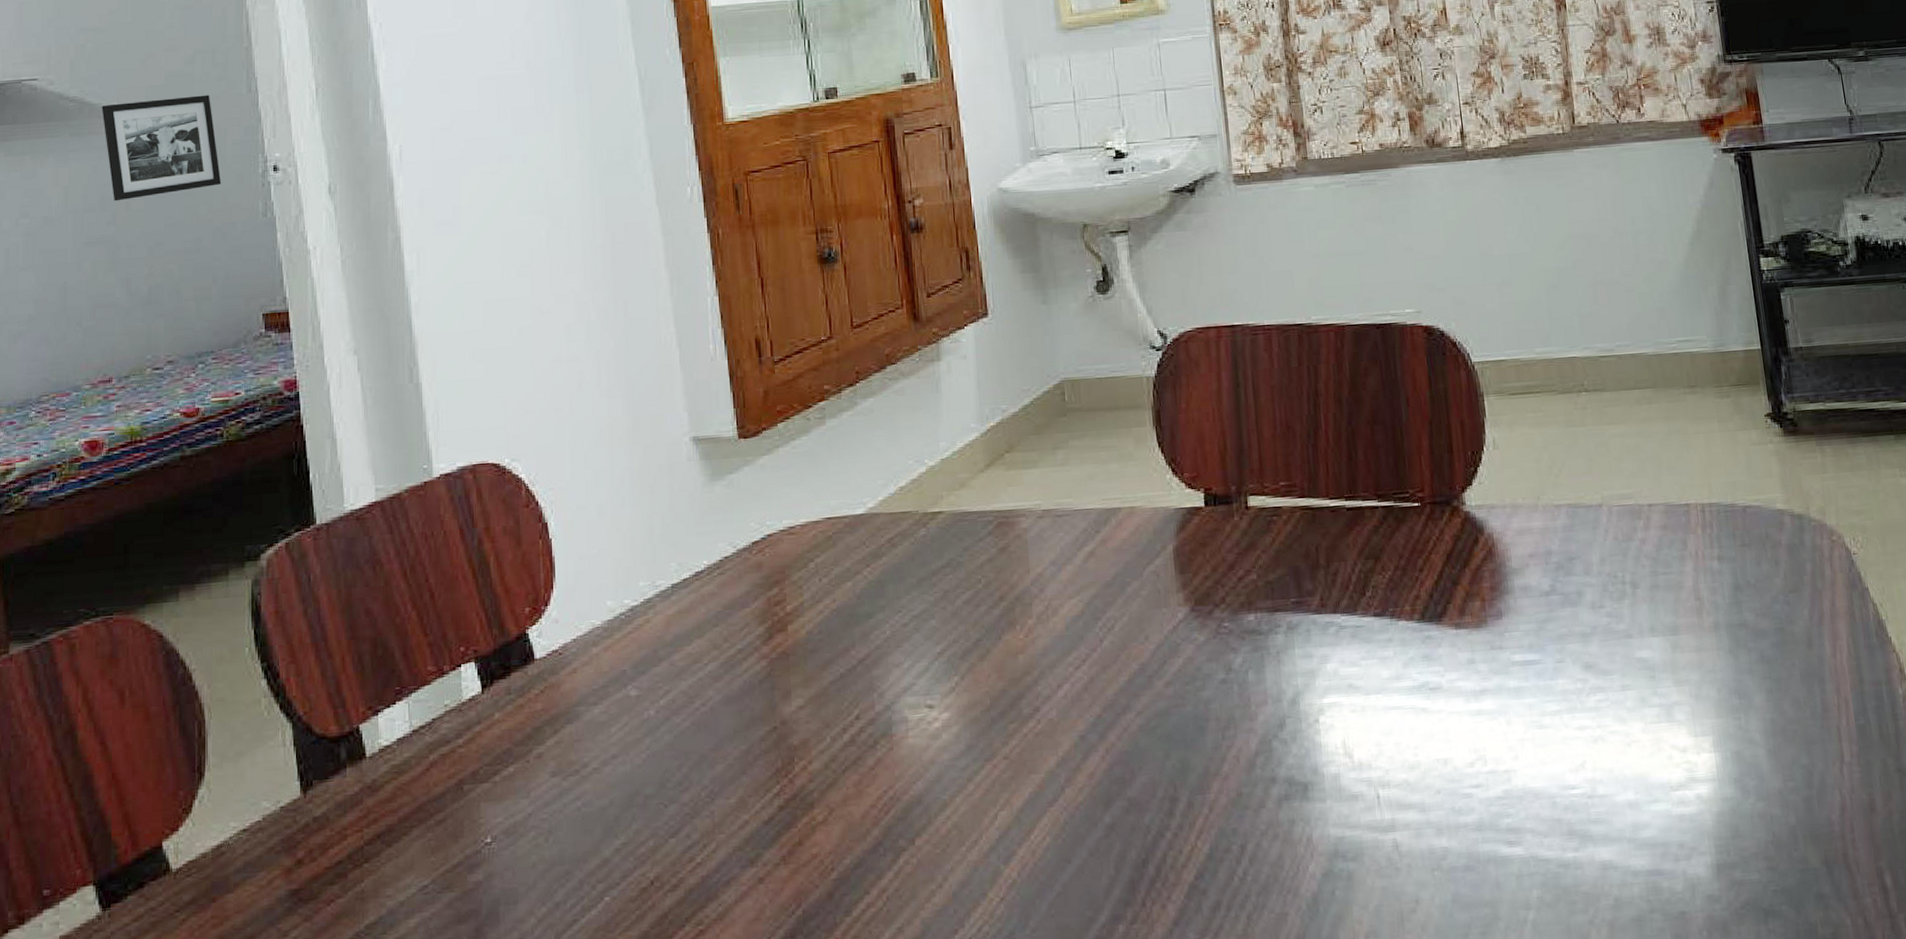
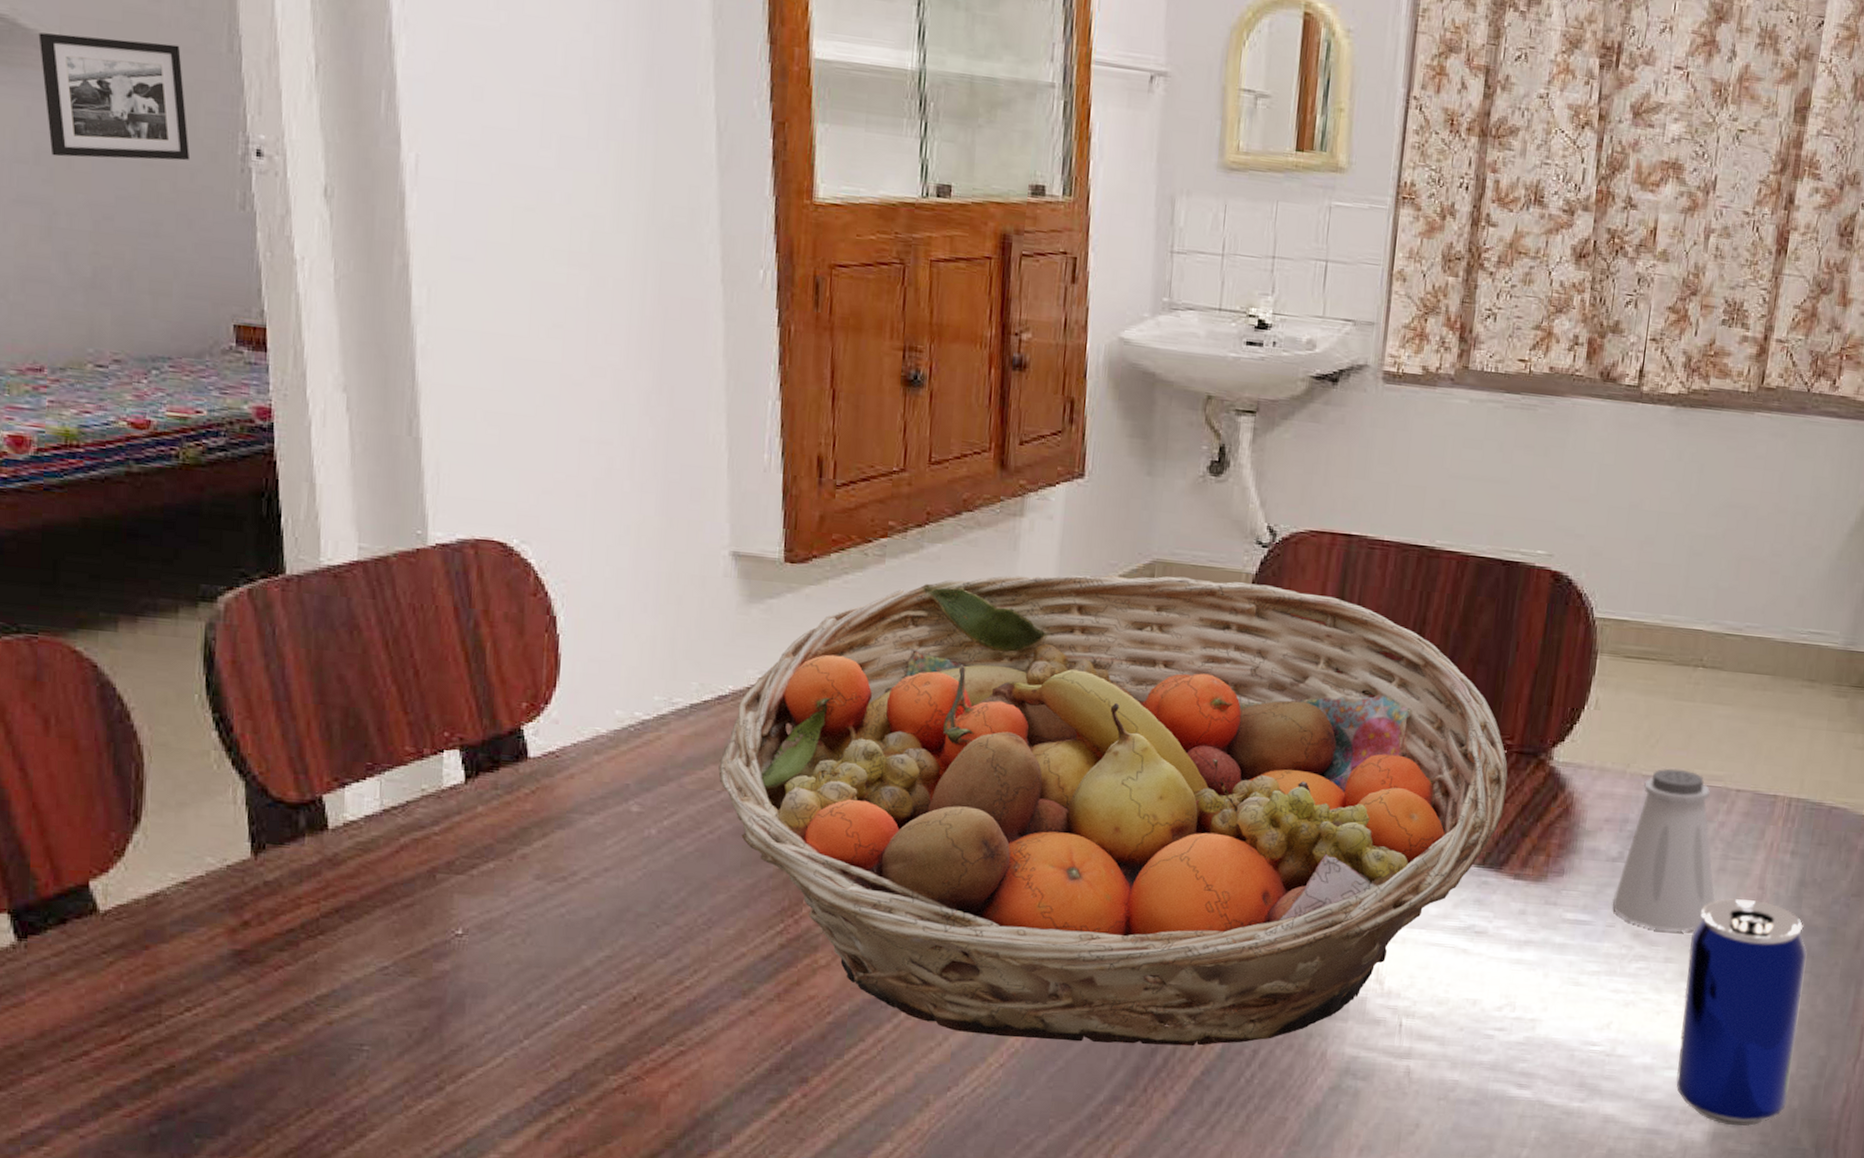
fruit basket: none [703,384,1431,870] -> present [718,574,1508,1047]
saltshaker: none [1555,493,1656,658] -> present [1612,768,1715,932]
beer can: none [1642,612,1784,854] -> present [1676,898,1807,1126]

